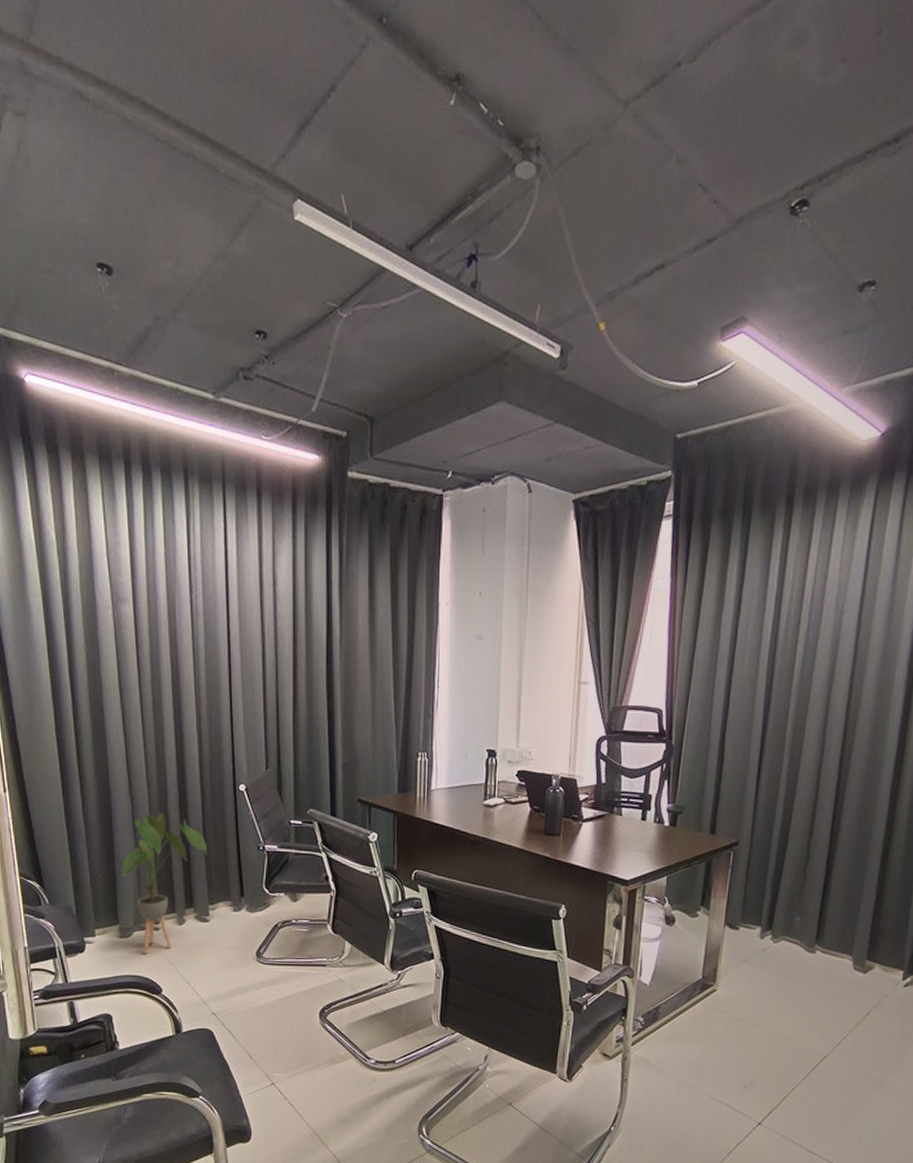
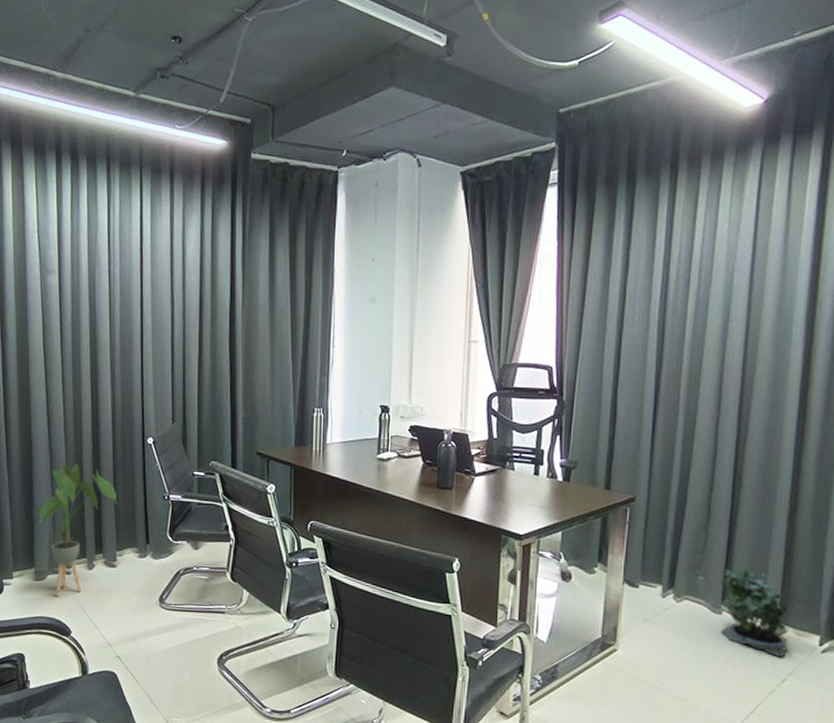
potted plant: none [813,909,876,993] -> present [720,568,788,658]

